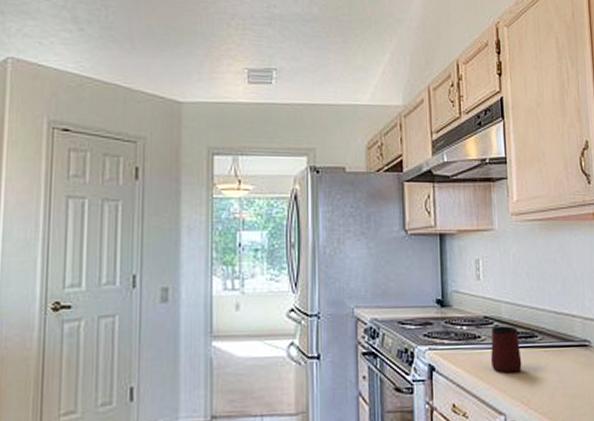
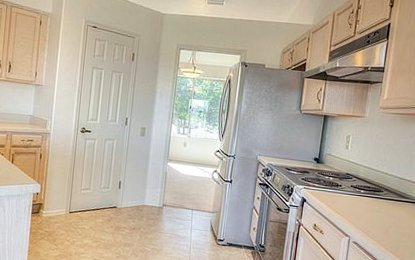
mug: present [490,326,522,373] -> none [345,180,370,213]

